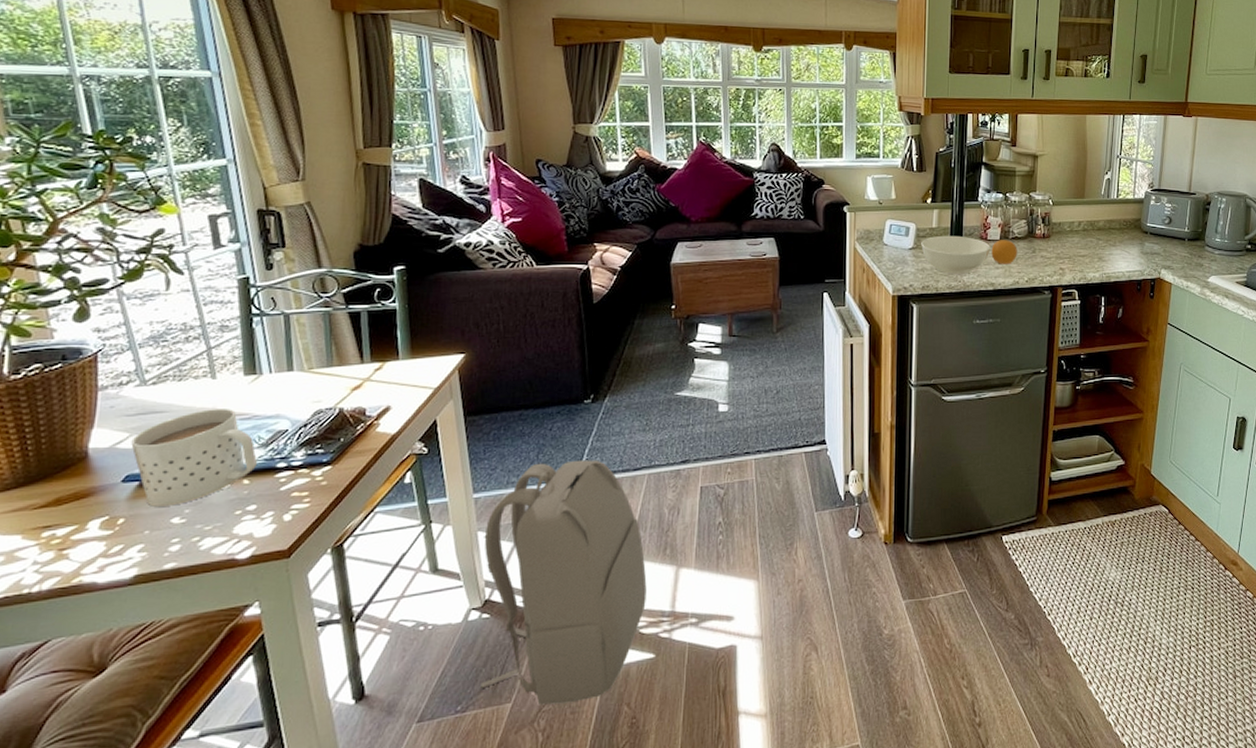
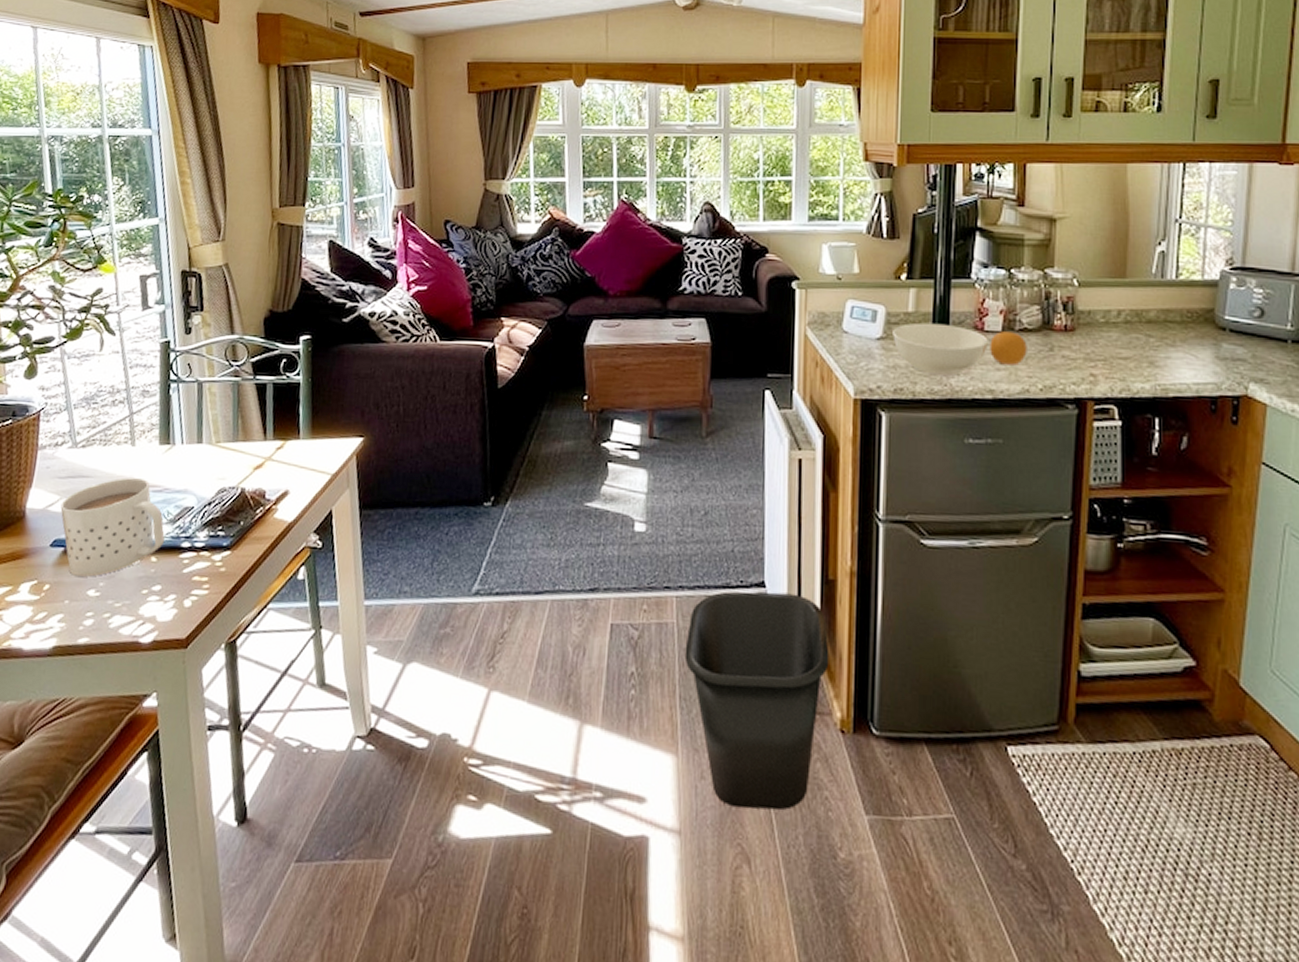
backpack: present [481,460,647,705] -> none [361,572,546,873]
waste bin: none [762,446,876,612] -> present [684,591,830,811]

